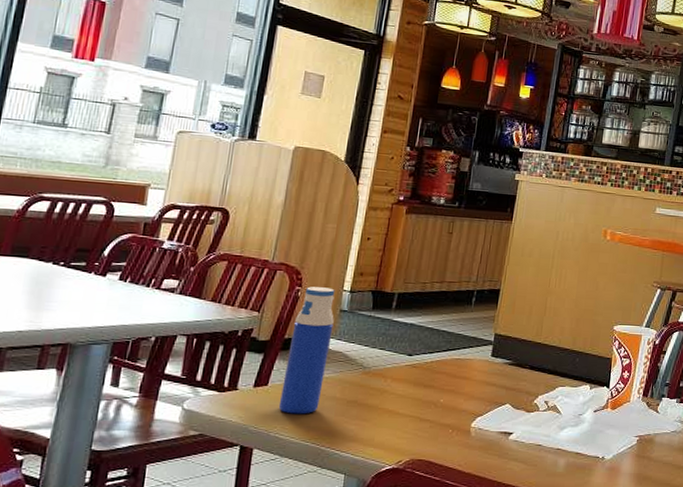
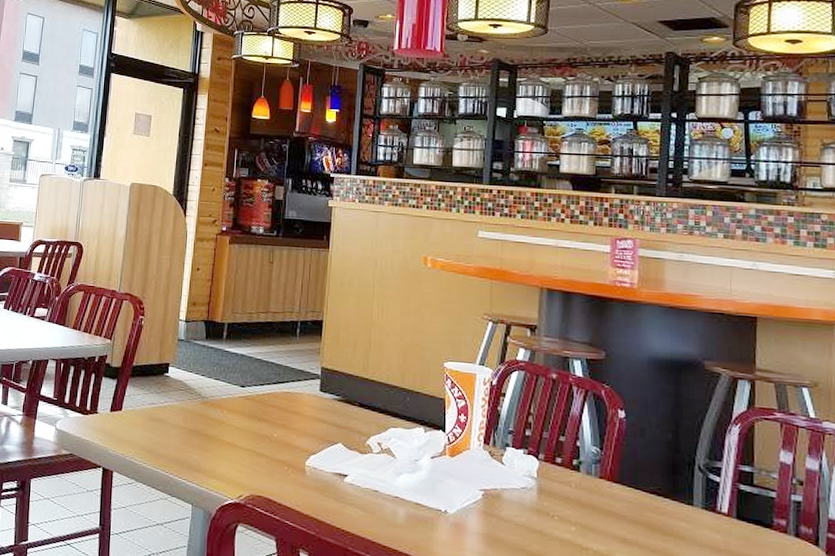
water bottle: present [278,286,335,414] -> none [131,316,173,441]

